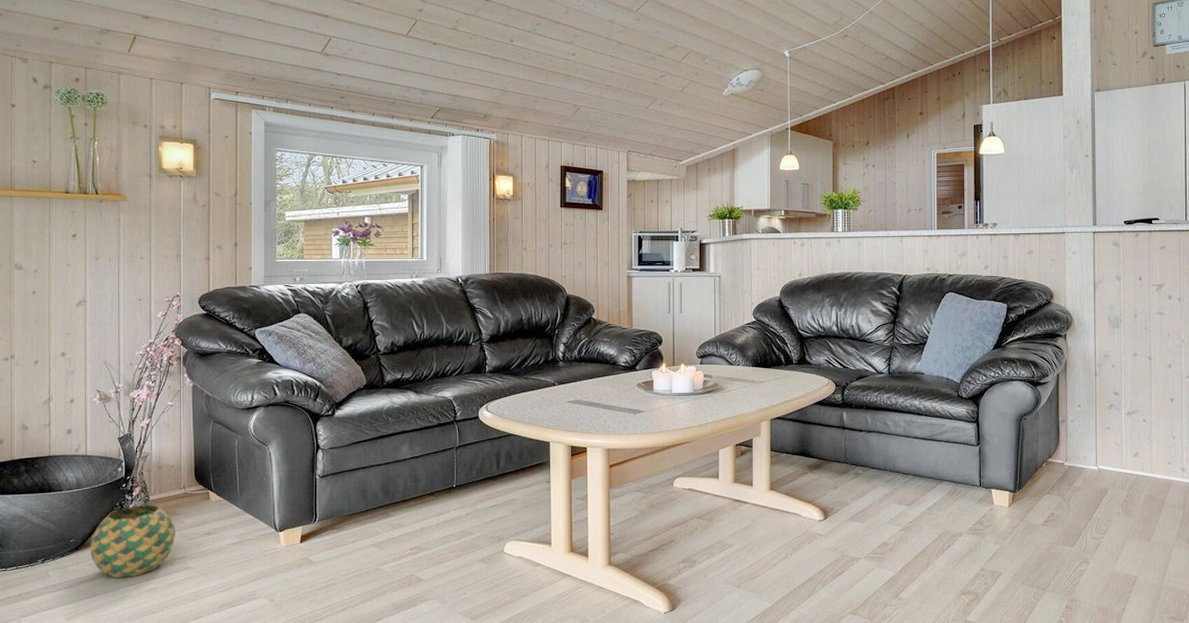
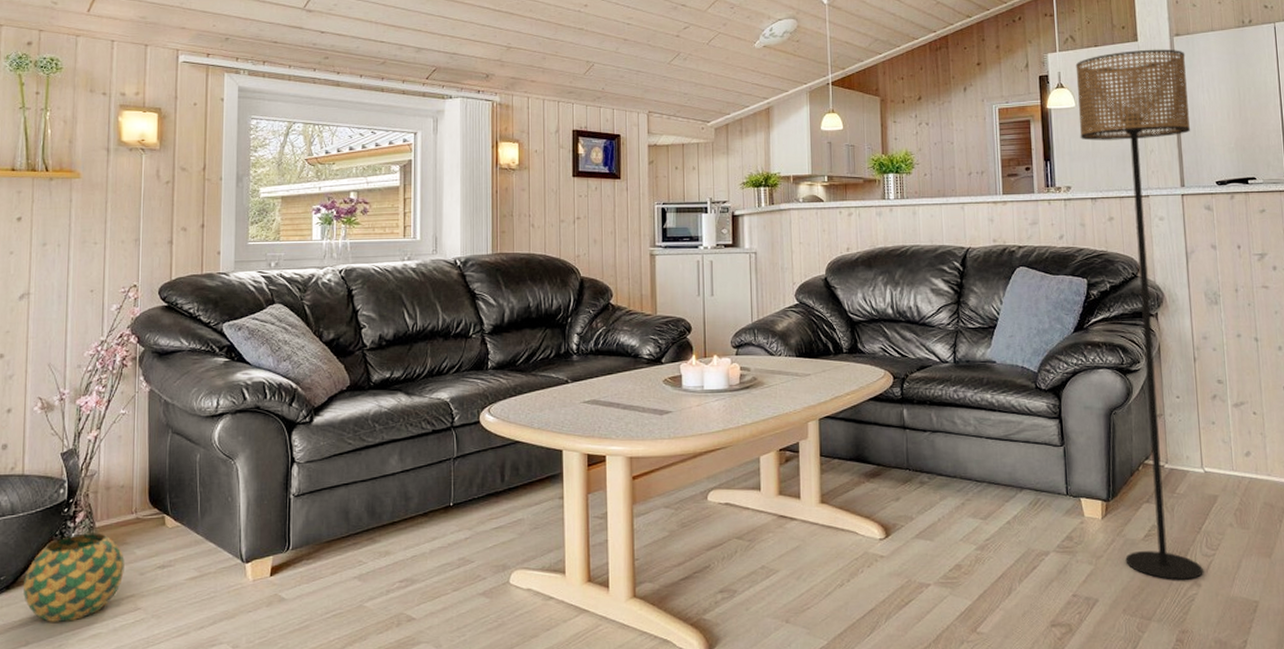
floor lamp: none [1006,103,1105,558] -> present [1075,49,1203,580]

